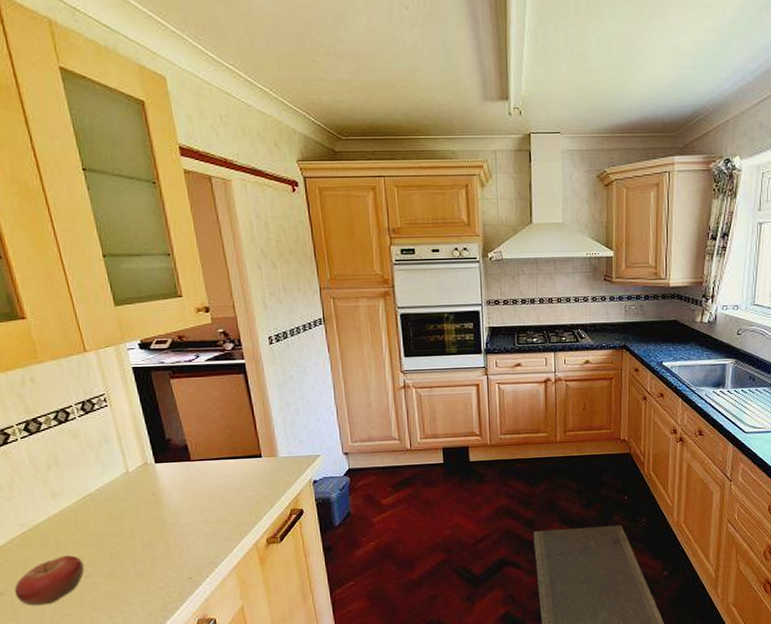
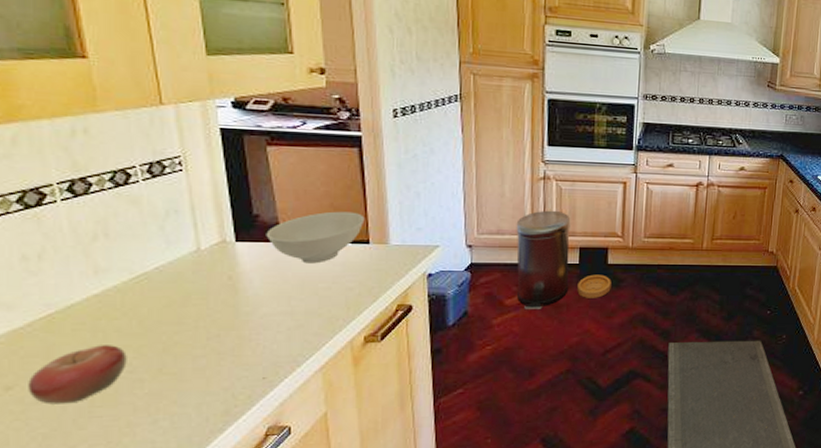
bowl: none [178,430,256,478] -> present [266,211,365,264]
pedal bin: none [384,415,437,509] -> present [516,210,571,310]
pet bowl: none [444,471,475,494] -> present [577,274,611,298]

